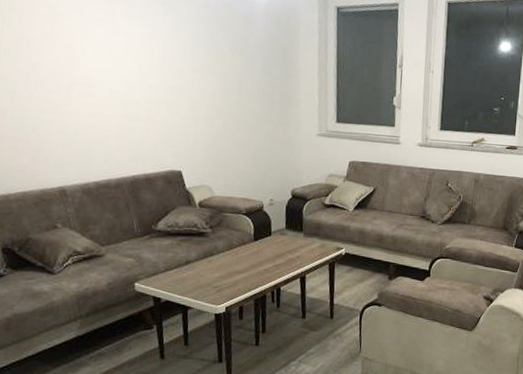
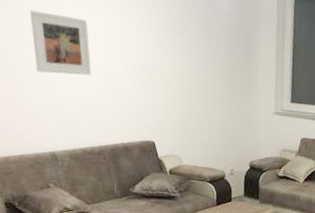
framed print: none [39,30,110,101] -> present [30,10,92,76]

